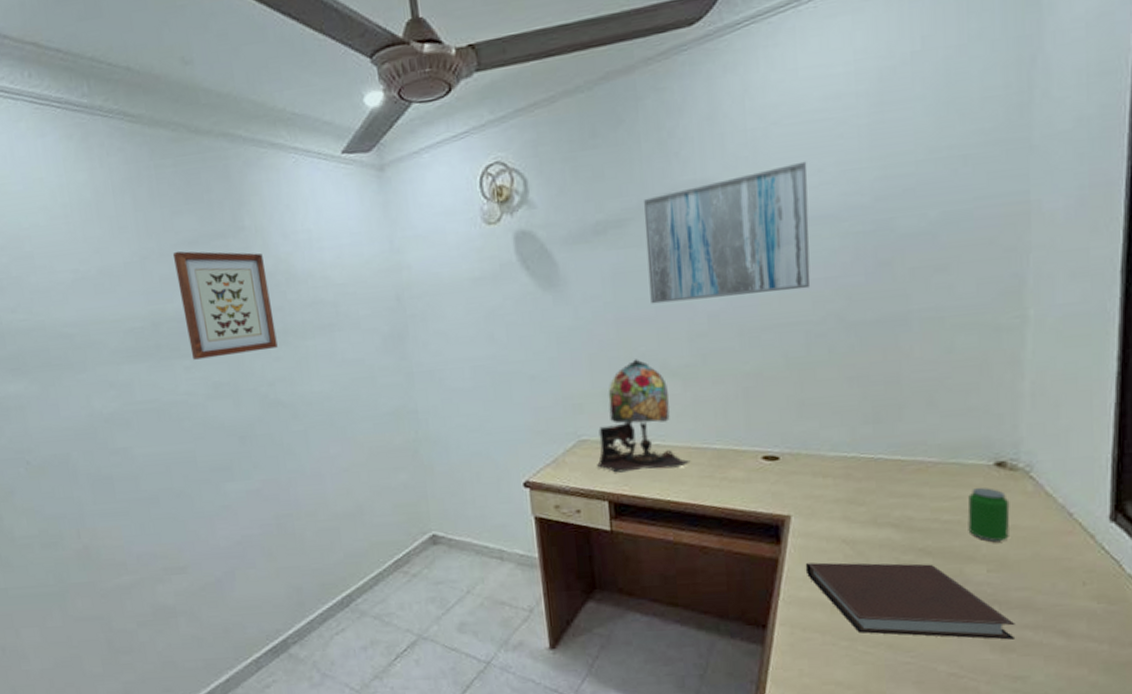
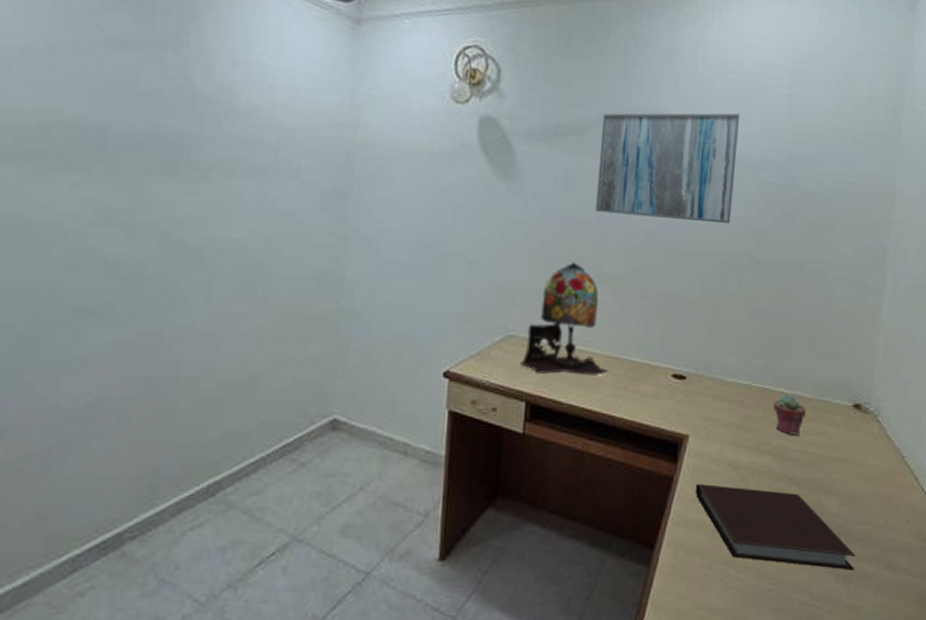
wall art: present [172,251,278,360] -> none [84,49,204,182]
potted succulent: none [888,461,932,504] -> present [773,395,806,435]
beverage can: present [967,487,1010,543] -> none [828,425,861,478]

